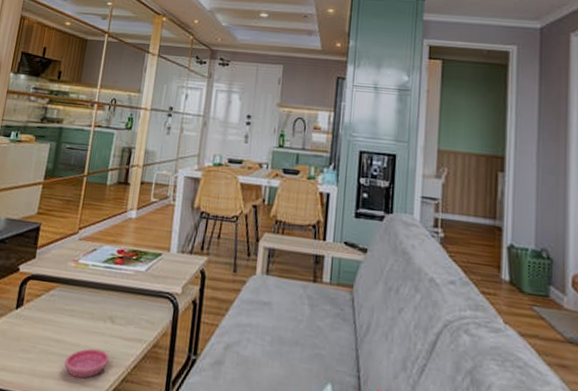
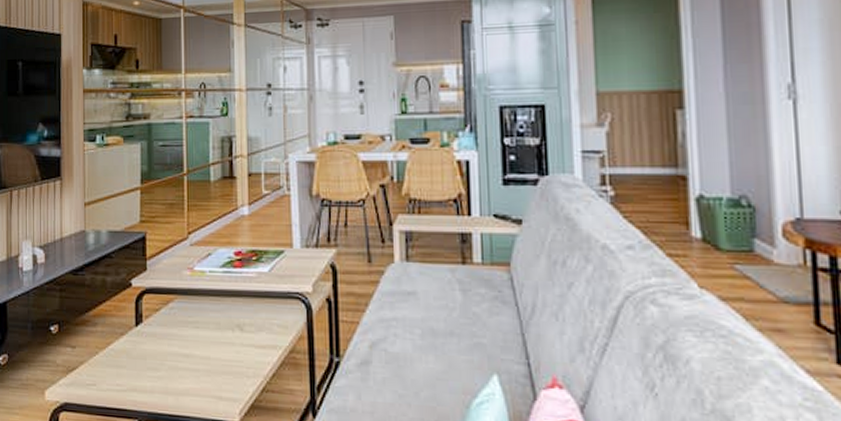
saucer: present [64,348,110,379] -> none [197,360,245,392]

